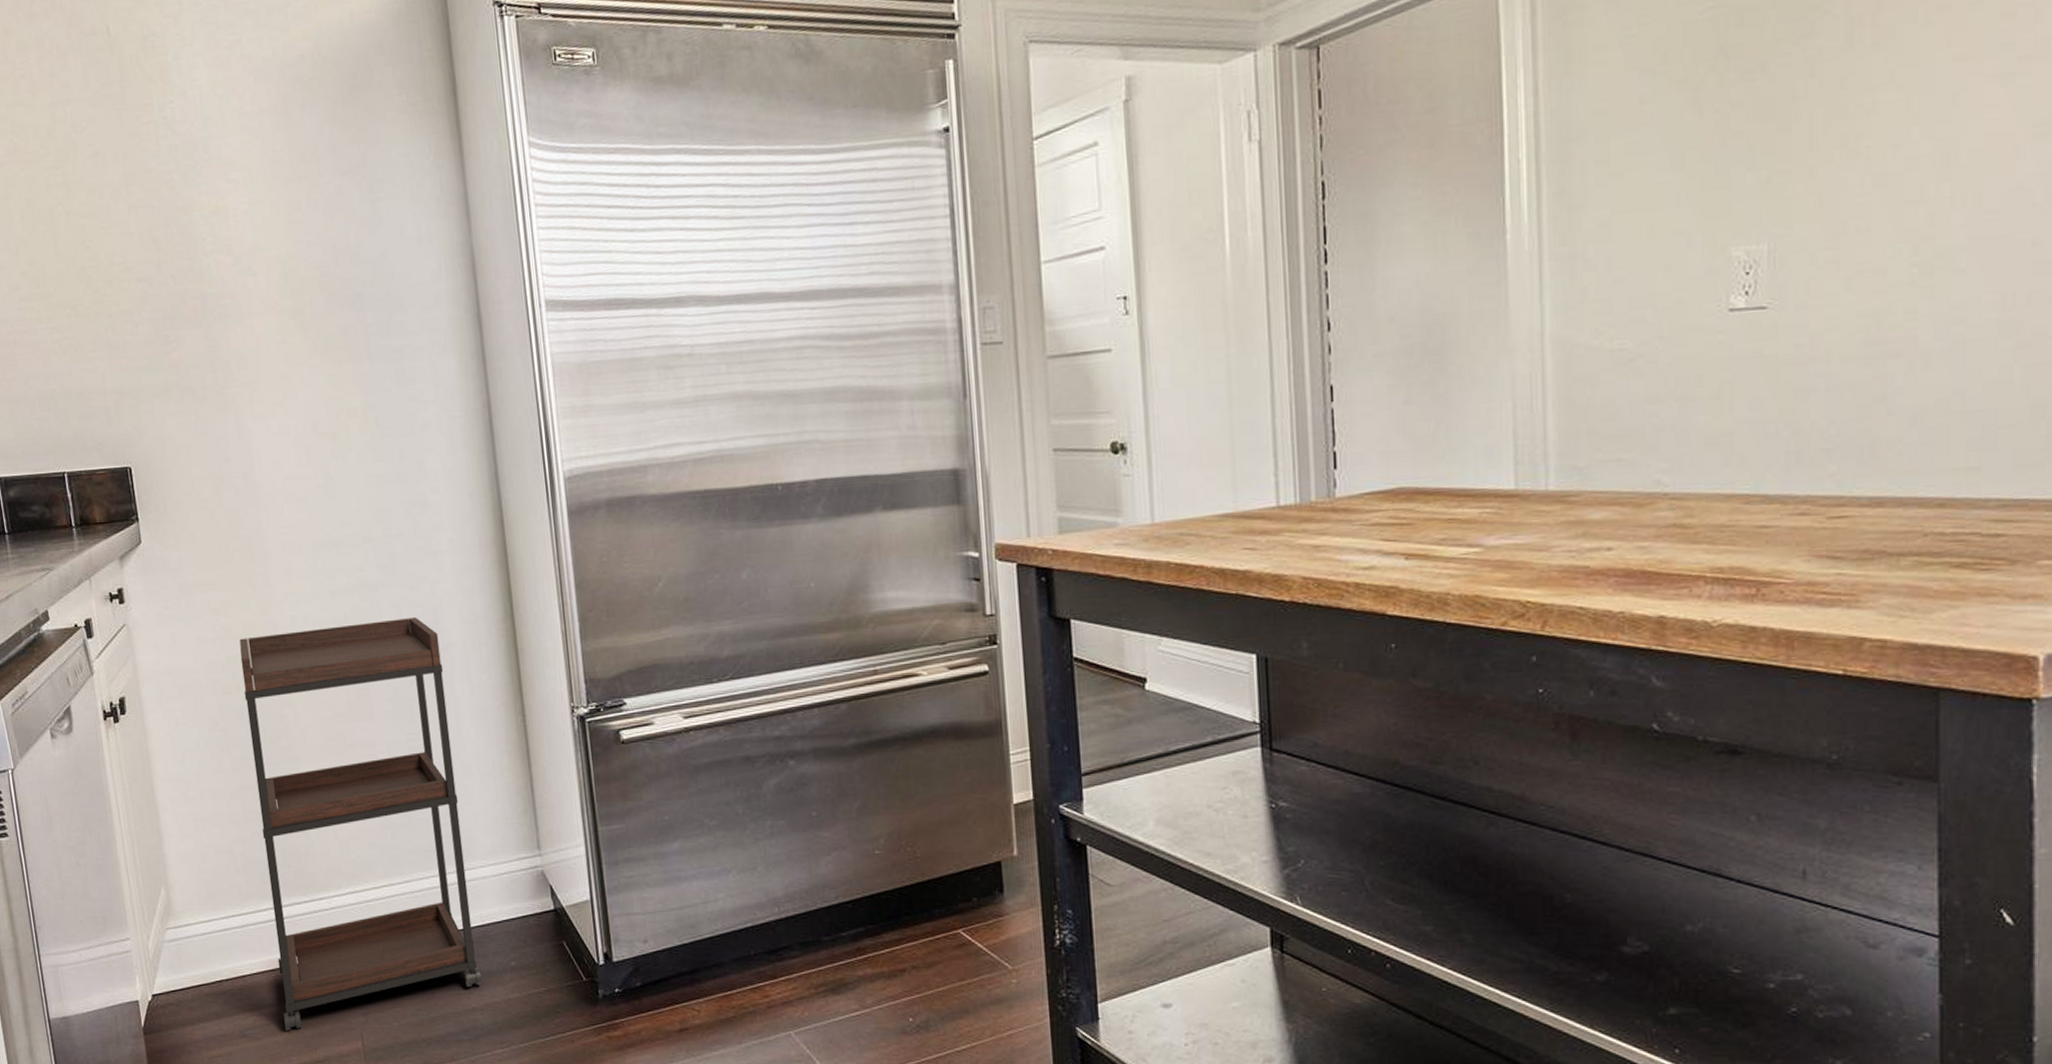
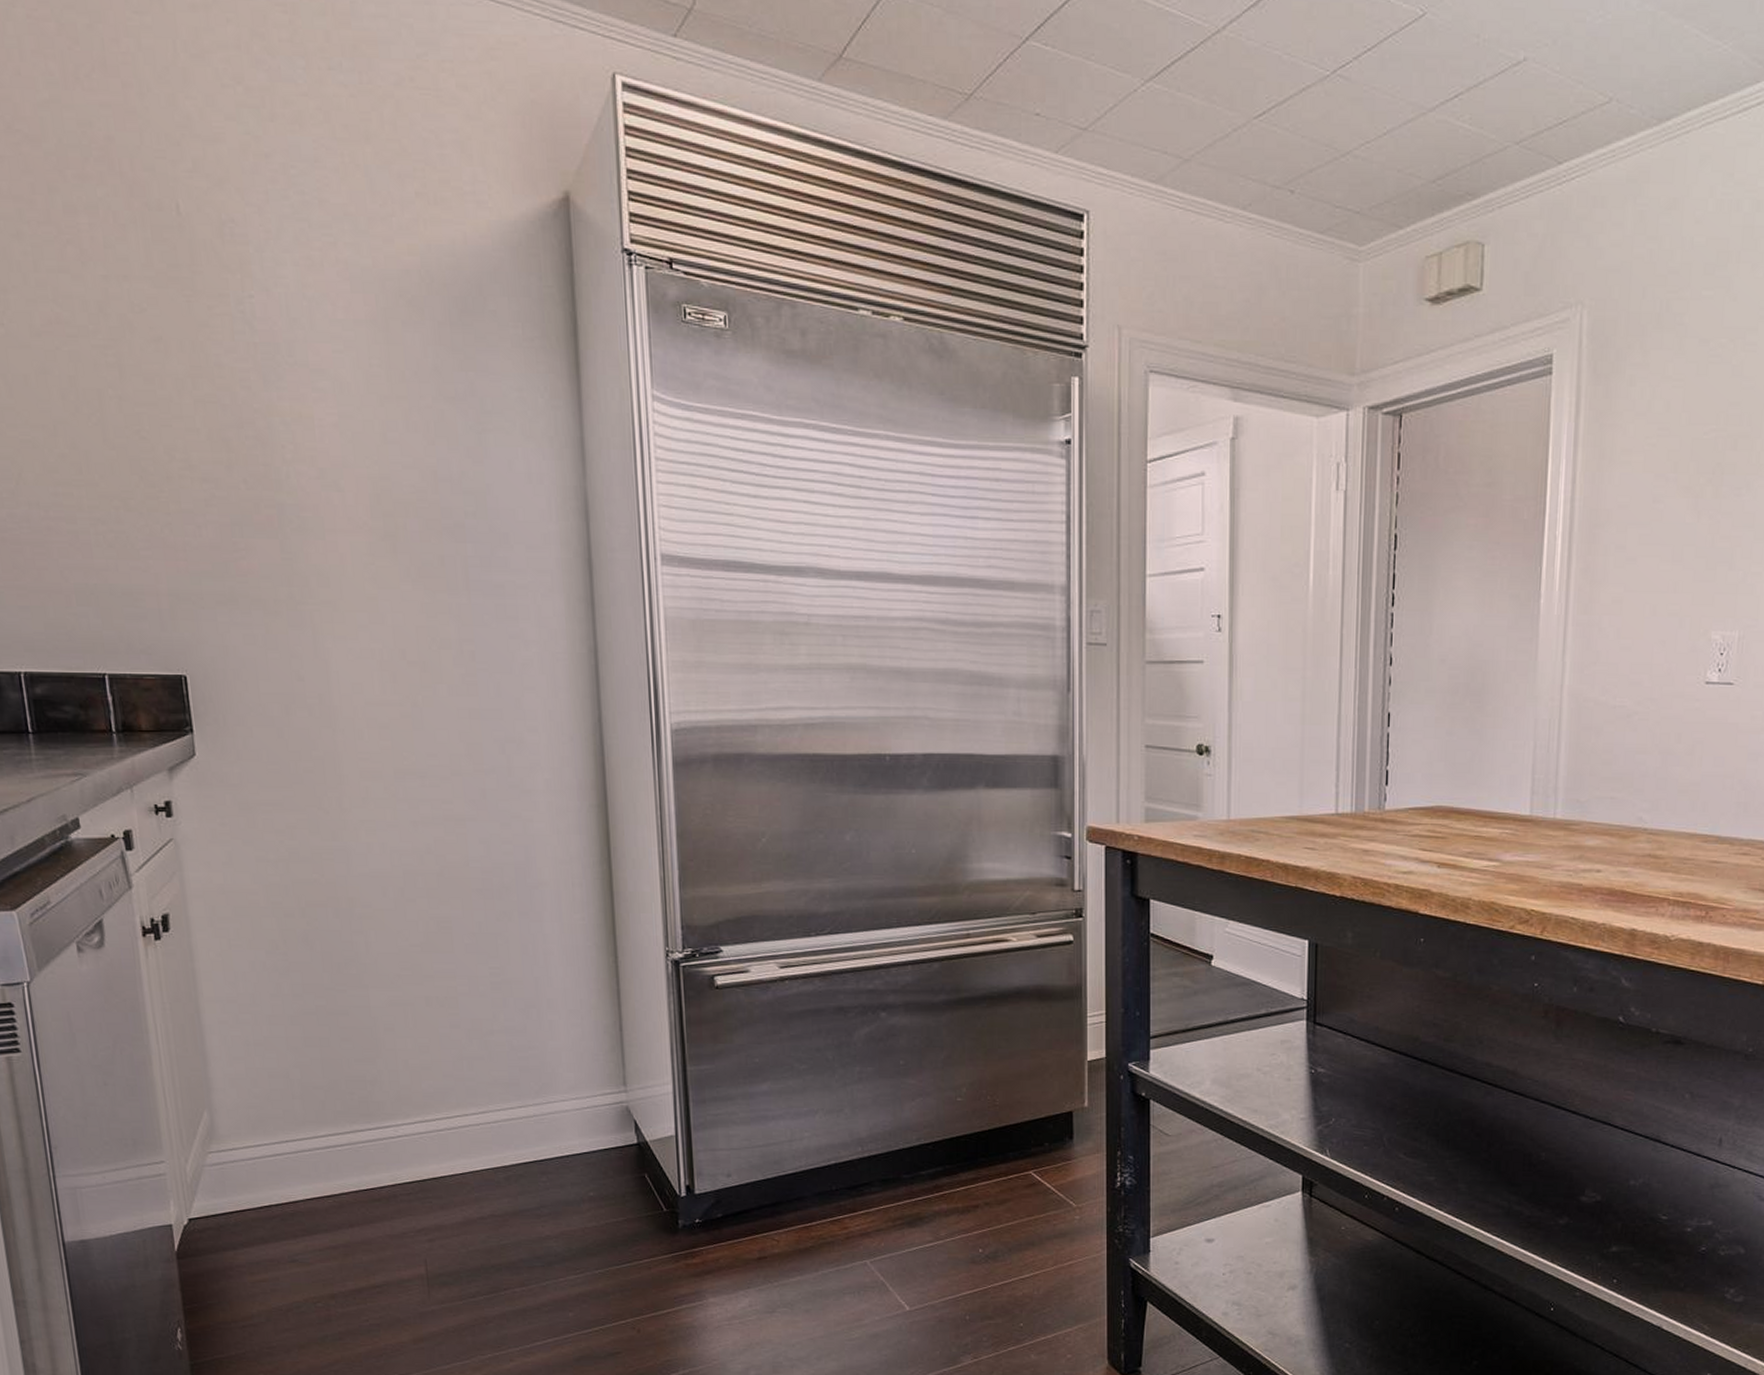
shelving unit: present [239,616,482,1031] -> none [306,853,558,1256]

